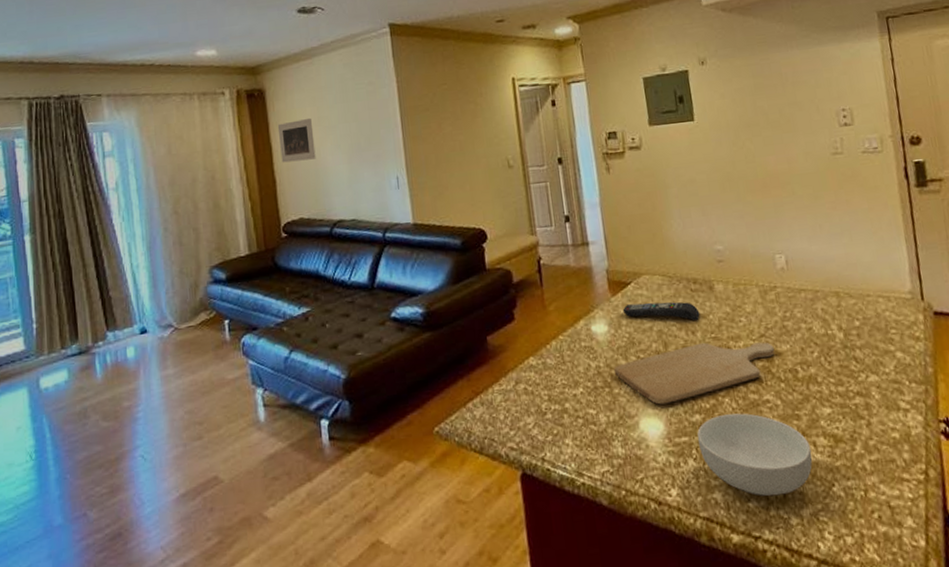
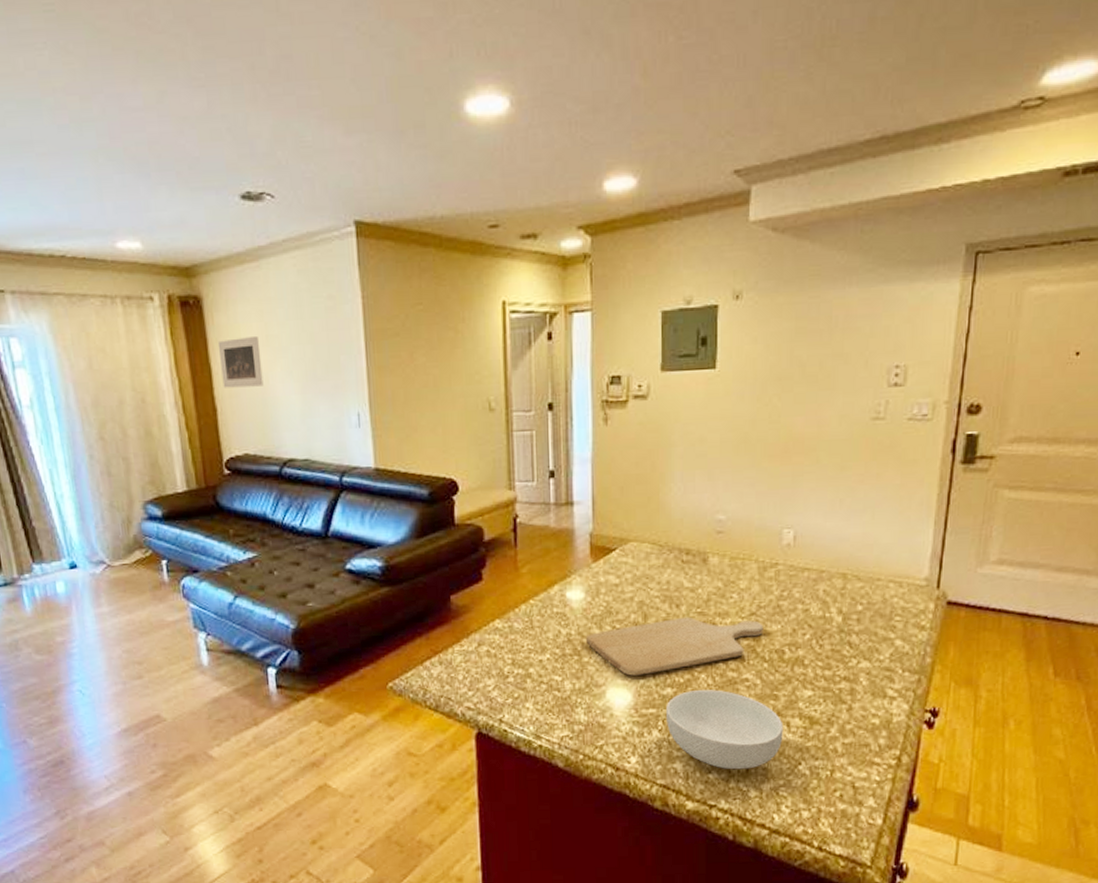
remote control: present [622,301,700,321] -> none [603,571,688,594]

